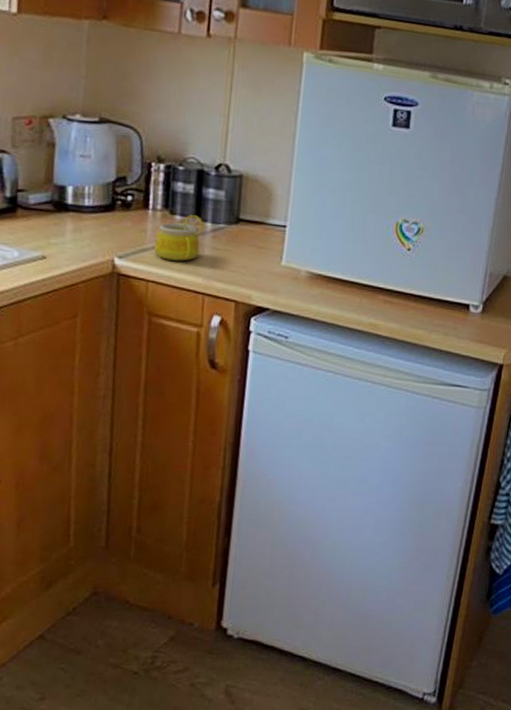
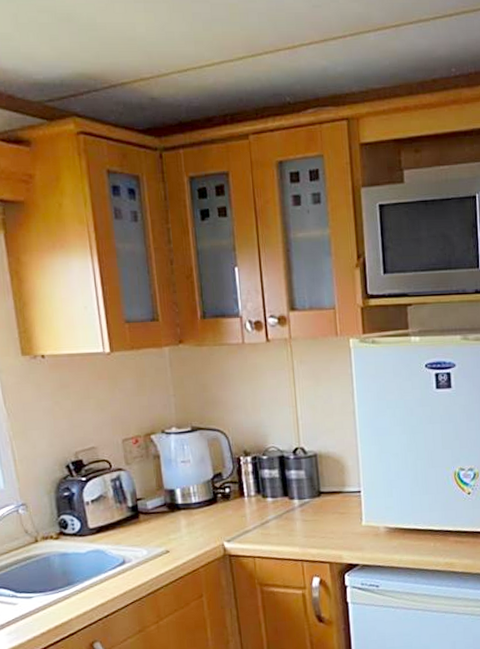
mug: present [154,215,204,261] -> none [254,495,292,537]

